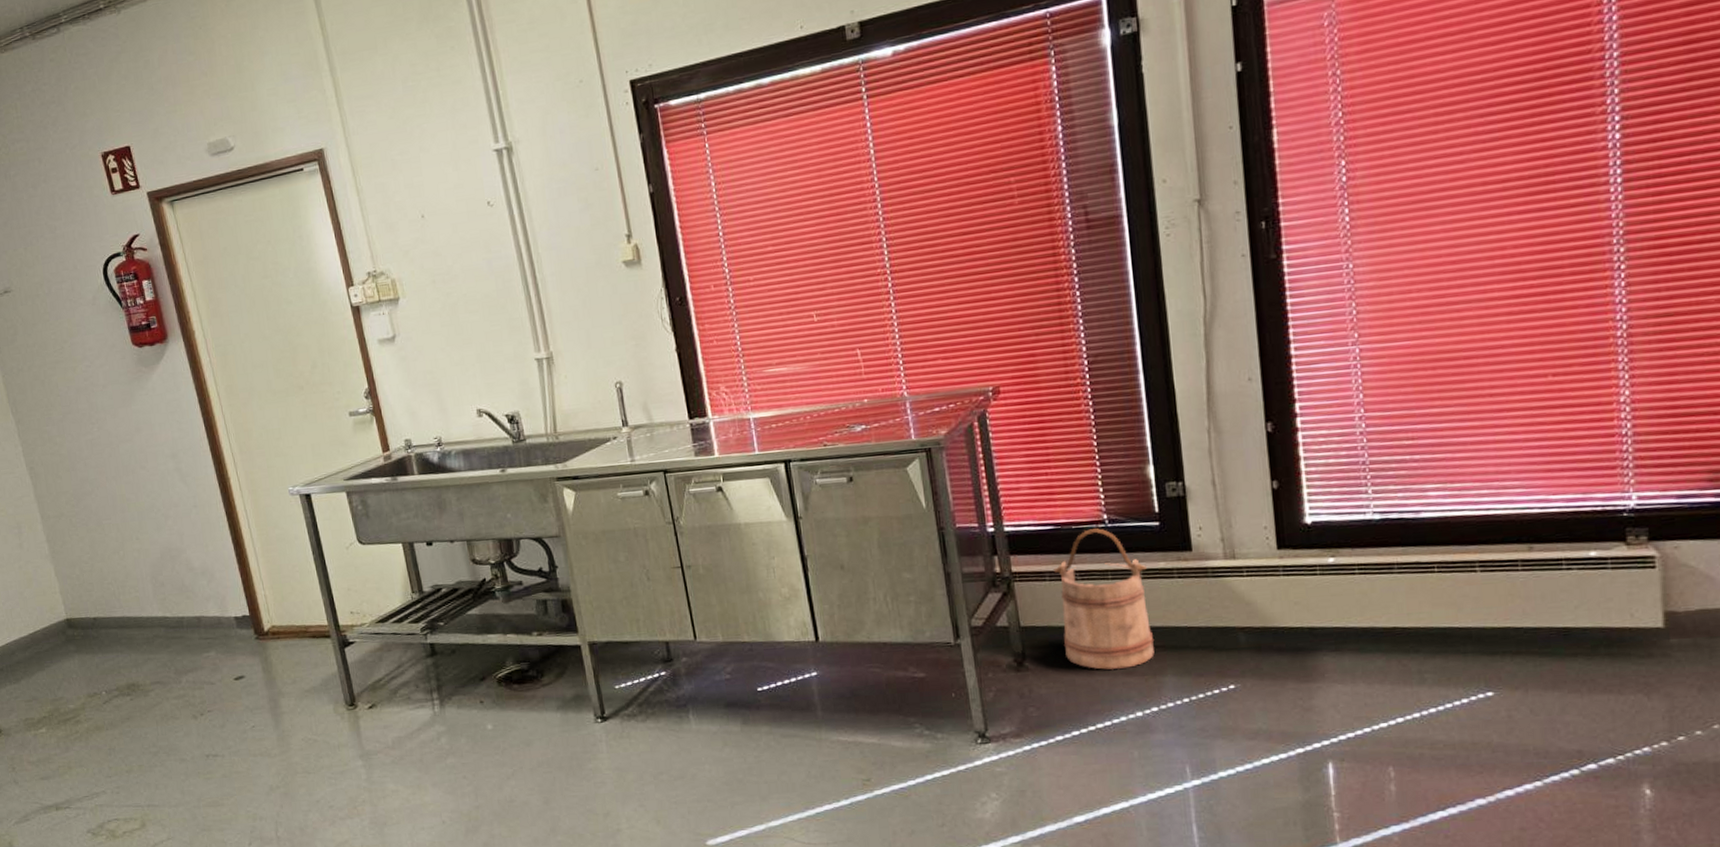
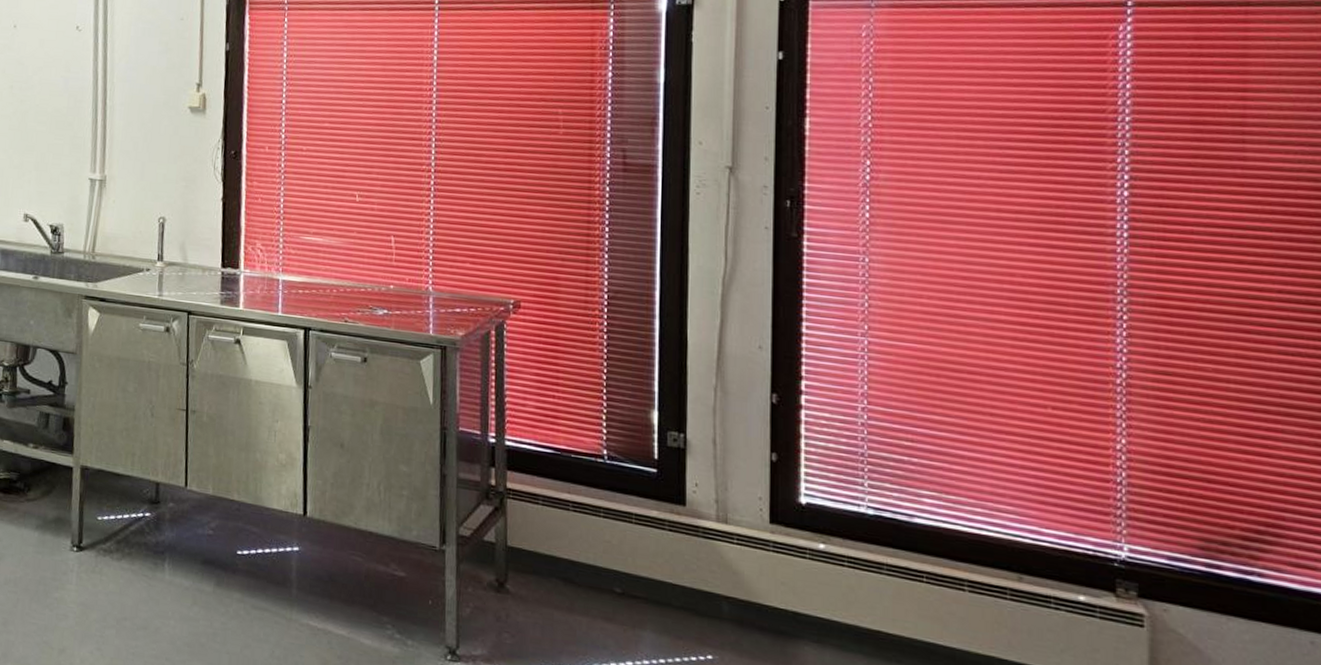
bucket: present [1053,528,1154,670] -> none [547,461,639,614]

